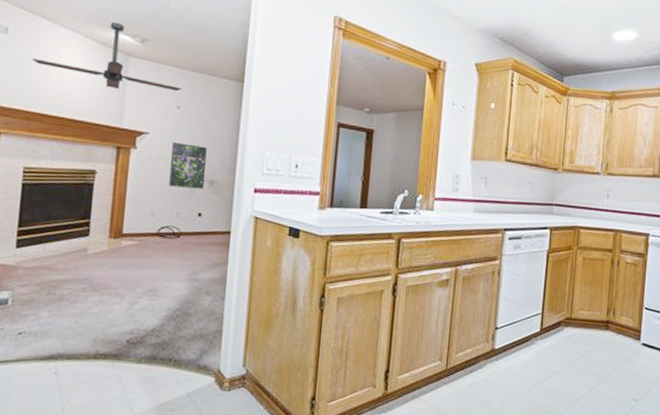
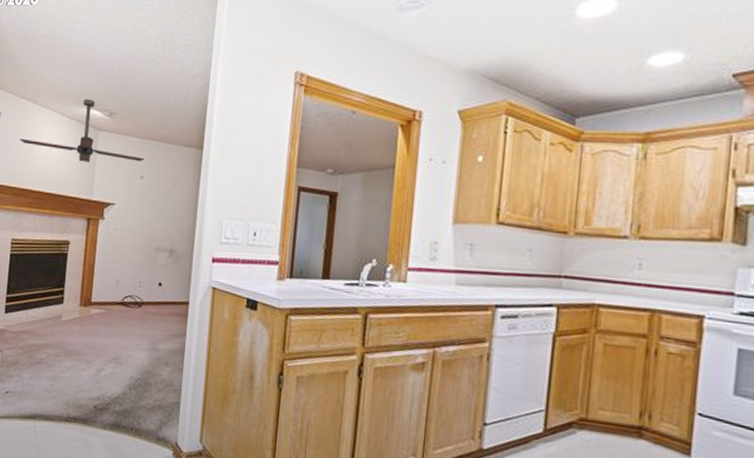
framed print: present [169,142,207,189] -> none [132,212,167,259]

